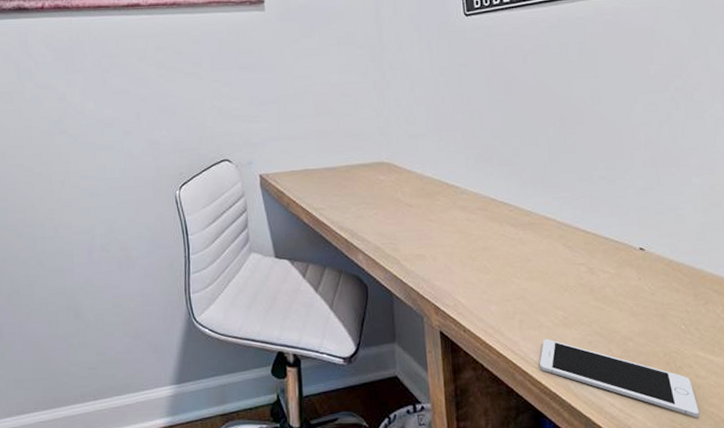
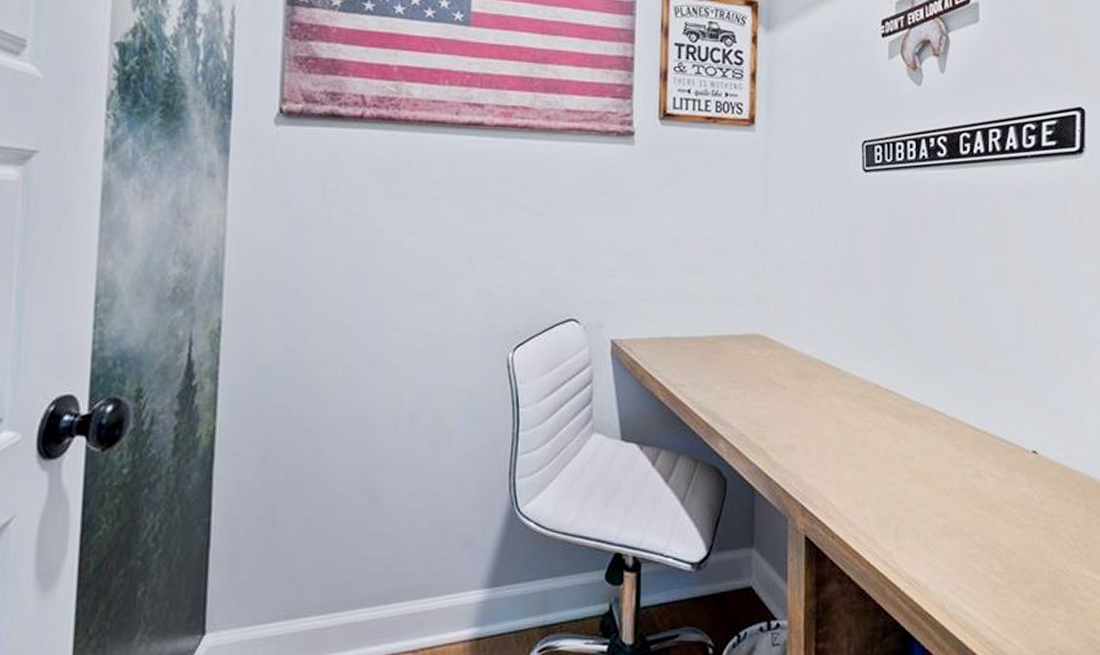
cell phone: present [540,339,700,418] -> none [914,550,1081,645]

